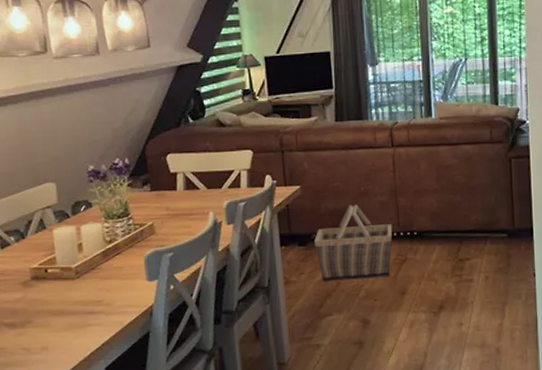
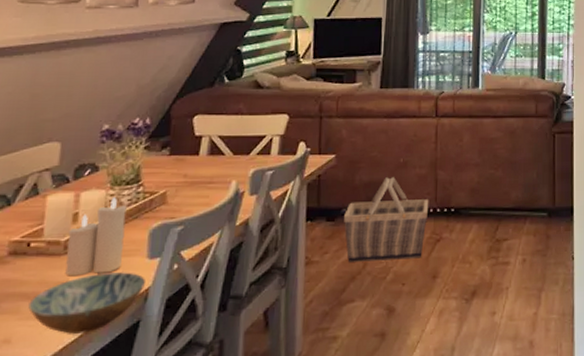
bowl: none [56,292,150,343] -> present [28,272,147,334]
candle: none [76,229,126,296] -> present [65,197,127,276]

